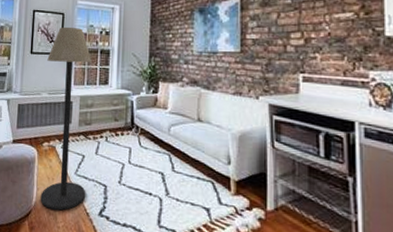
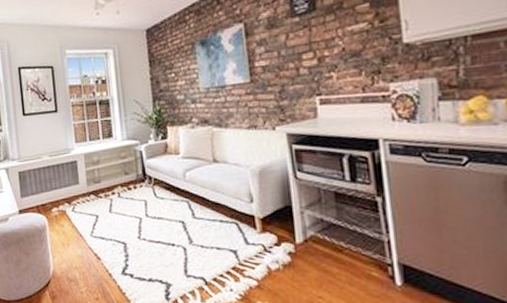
floor lamp: present [40,27,92,211] -> none [42,80,106,275]

